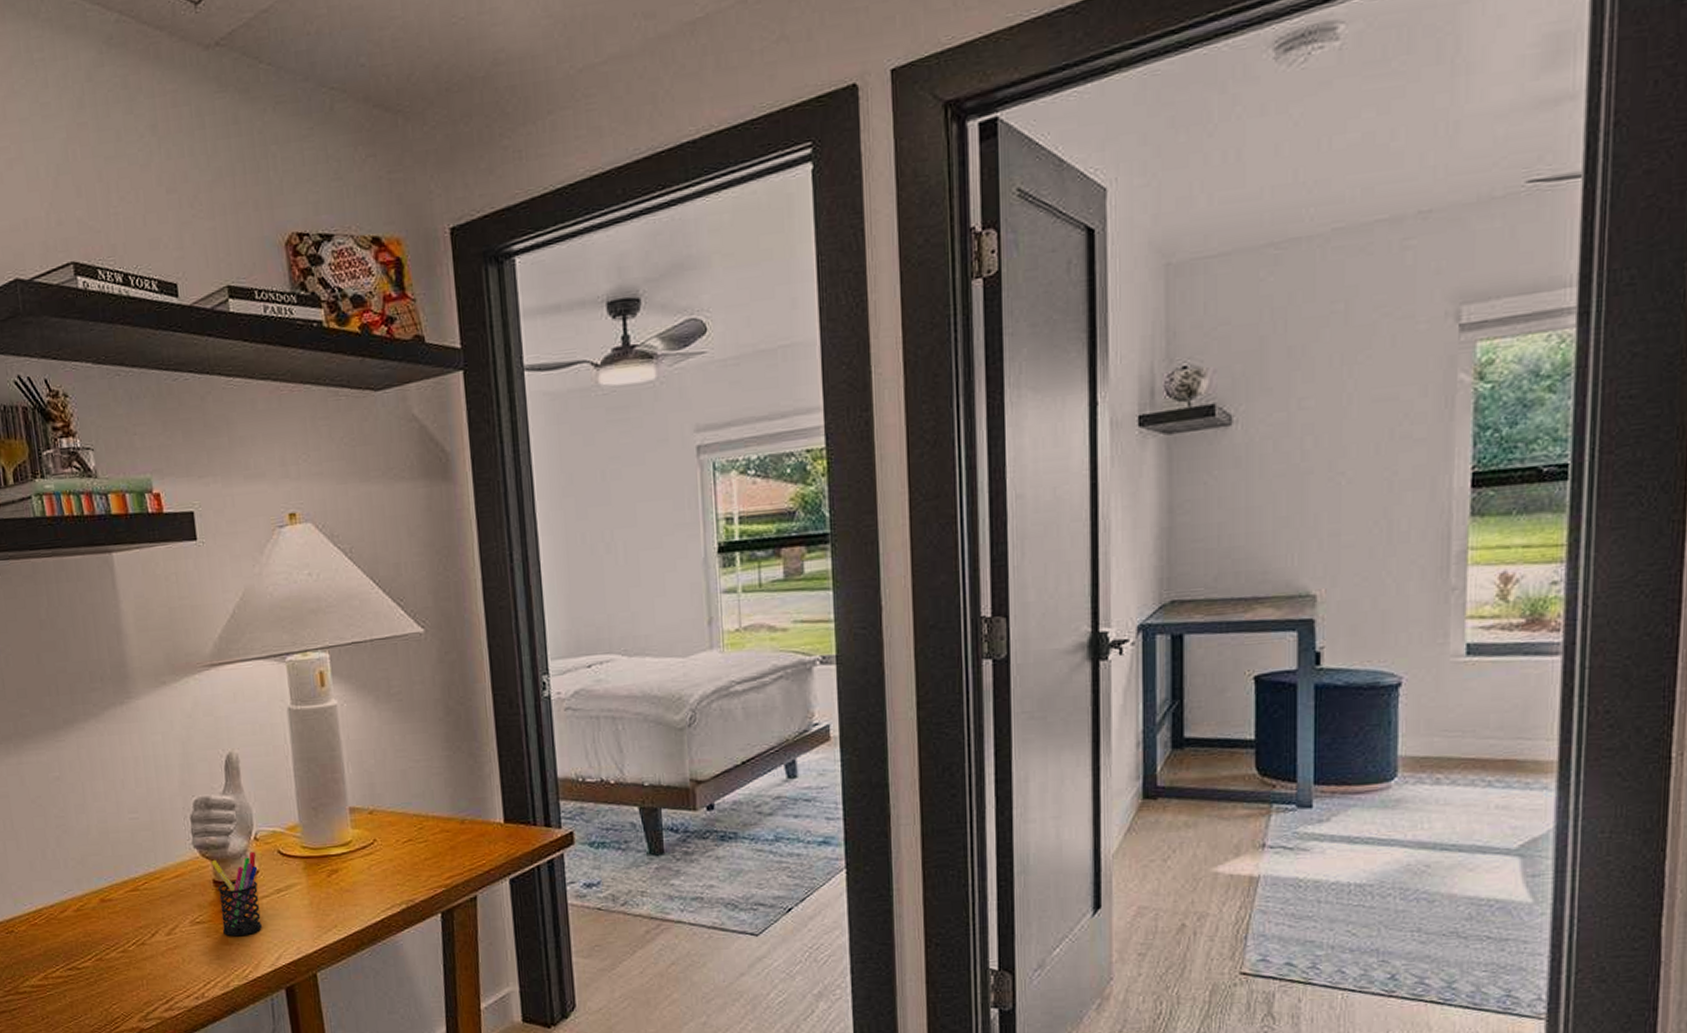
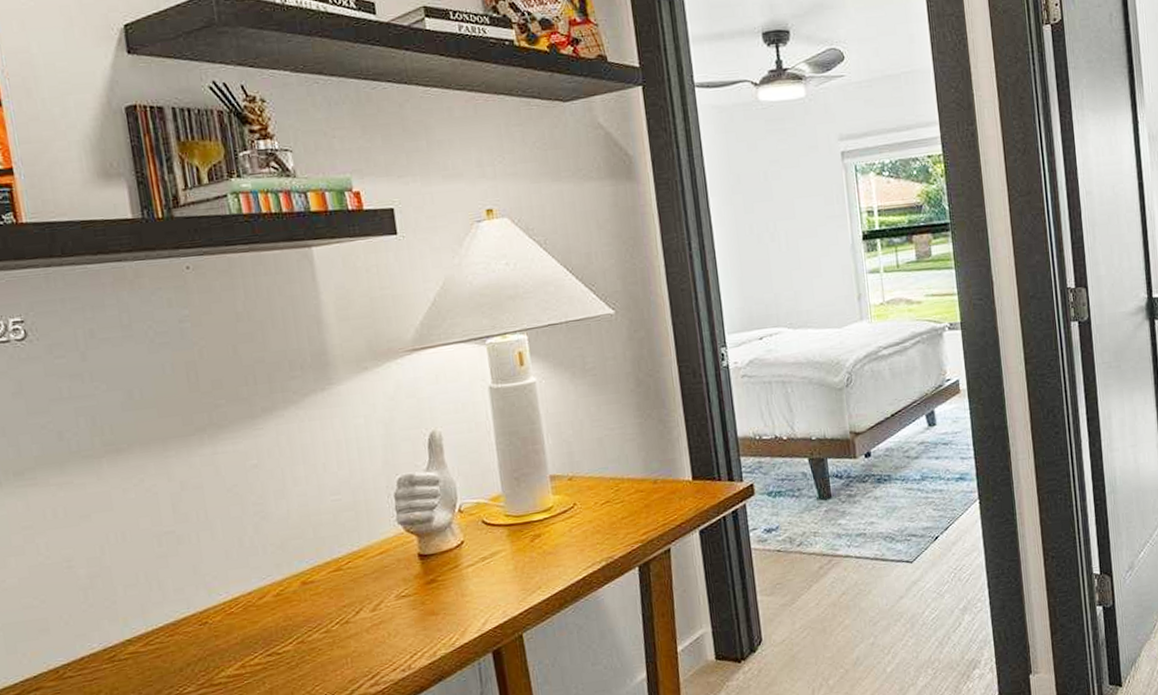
pen holder: present [211,851,262,937] -> none [416,523,468,607]

